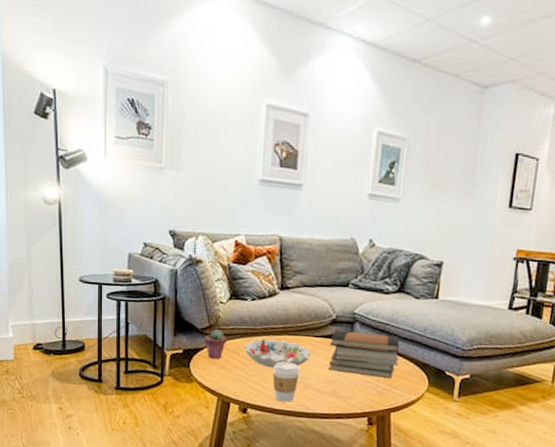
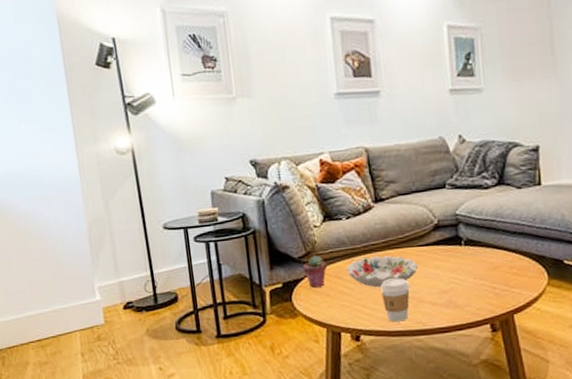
book stack: present [328,330,400,378] -> none [435,231,512,280]

